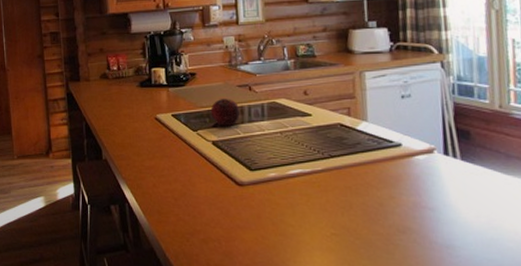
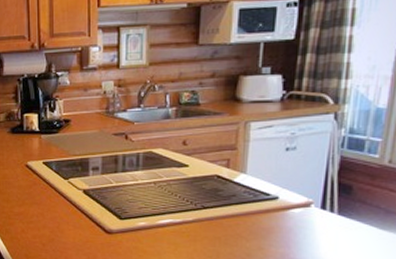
fruit: present [210,99,241,127] -> none [83,147,114,176]

